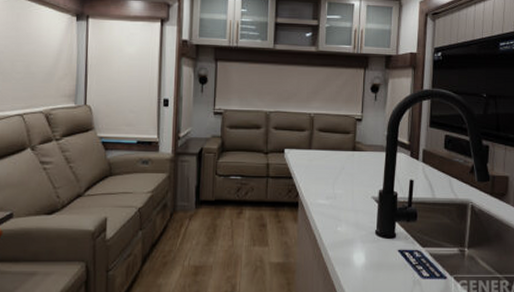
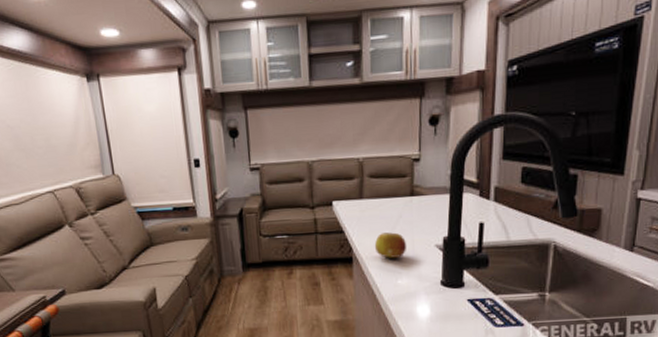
fruit: none [318,182,348,206] -> present [374,232,407,258]

